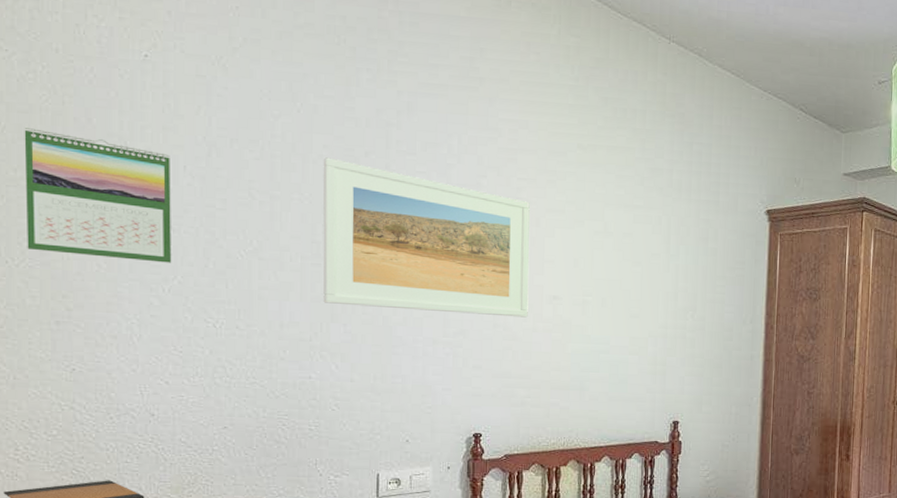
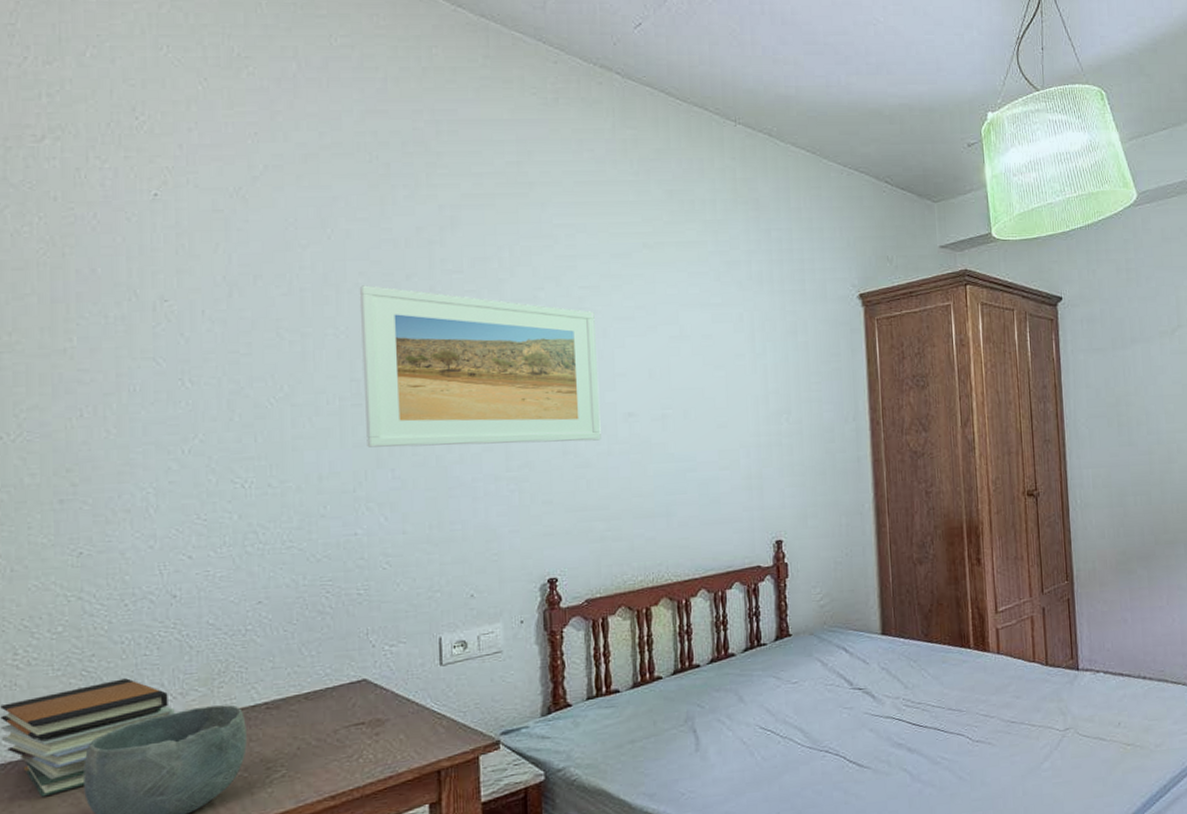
calendar: present [24,126,172,263] -> none [19,285,192,422]

